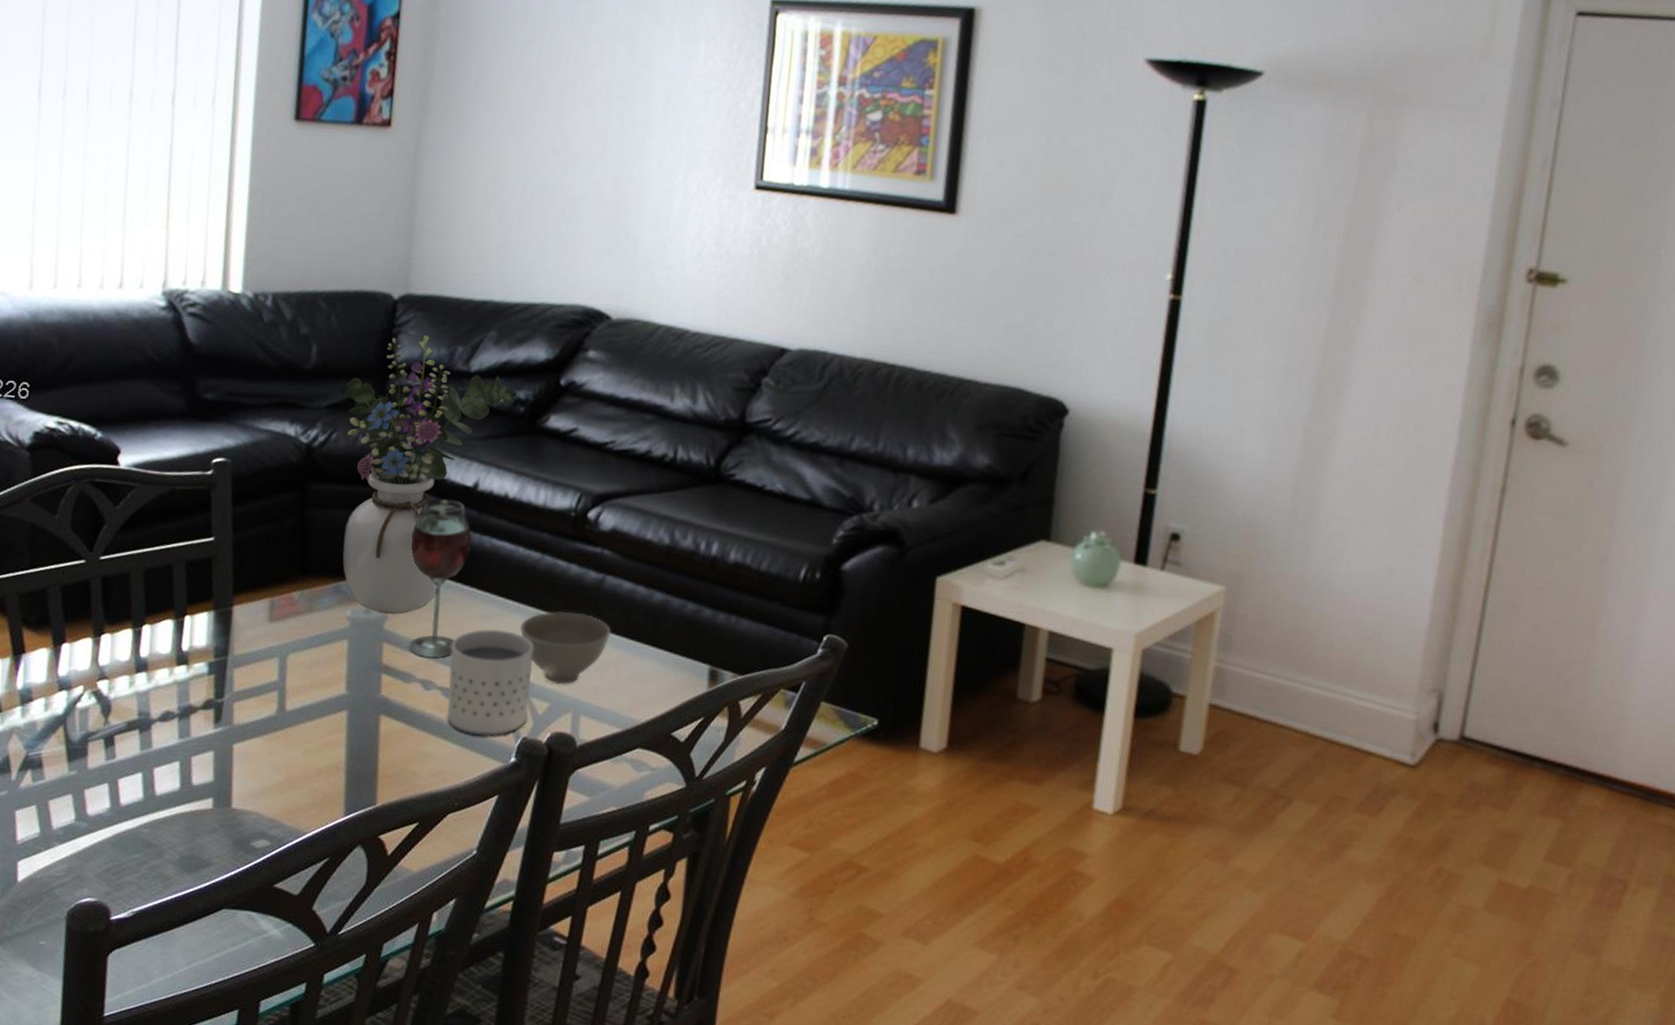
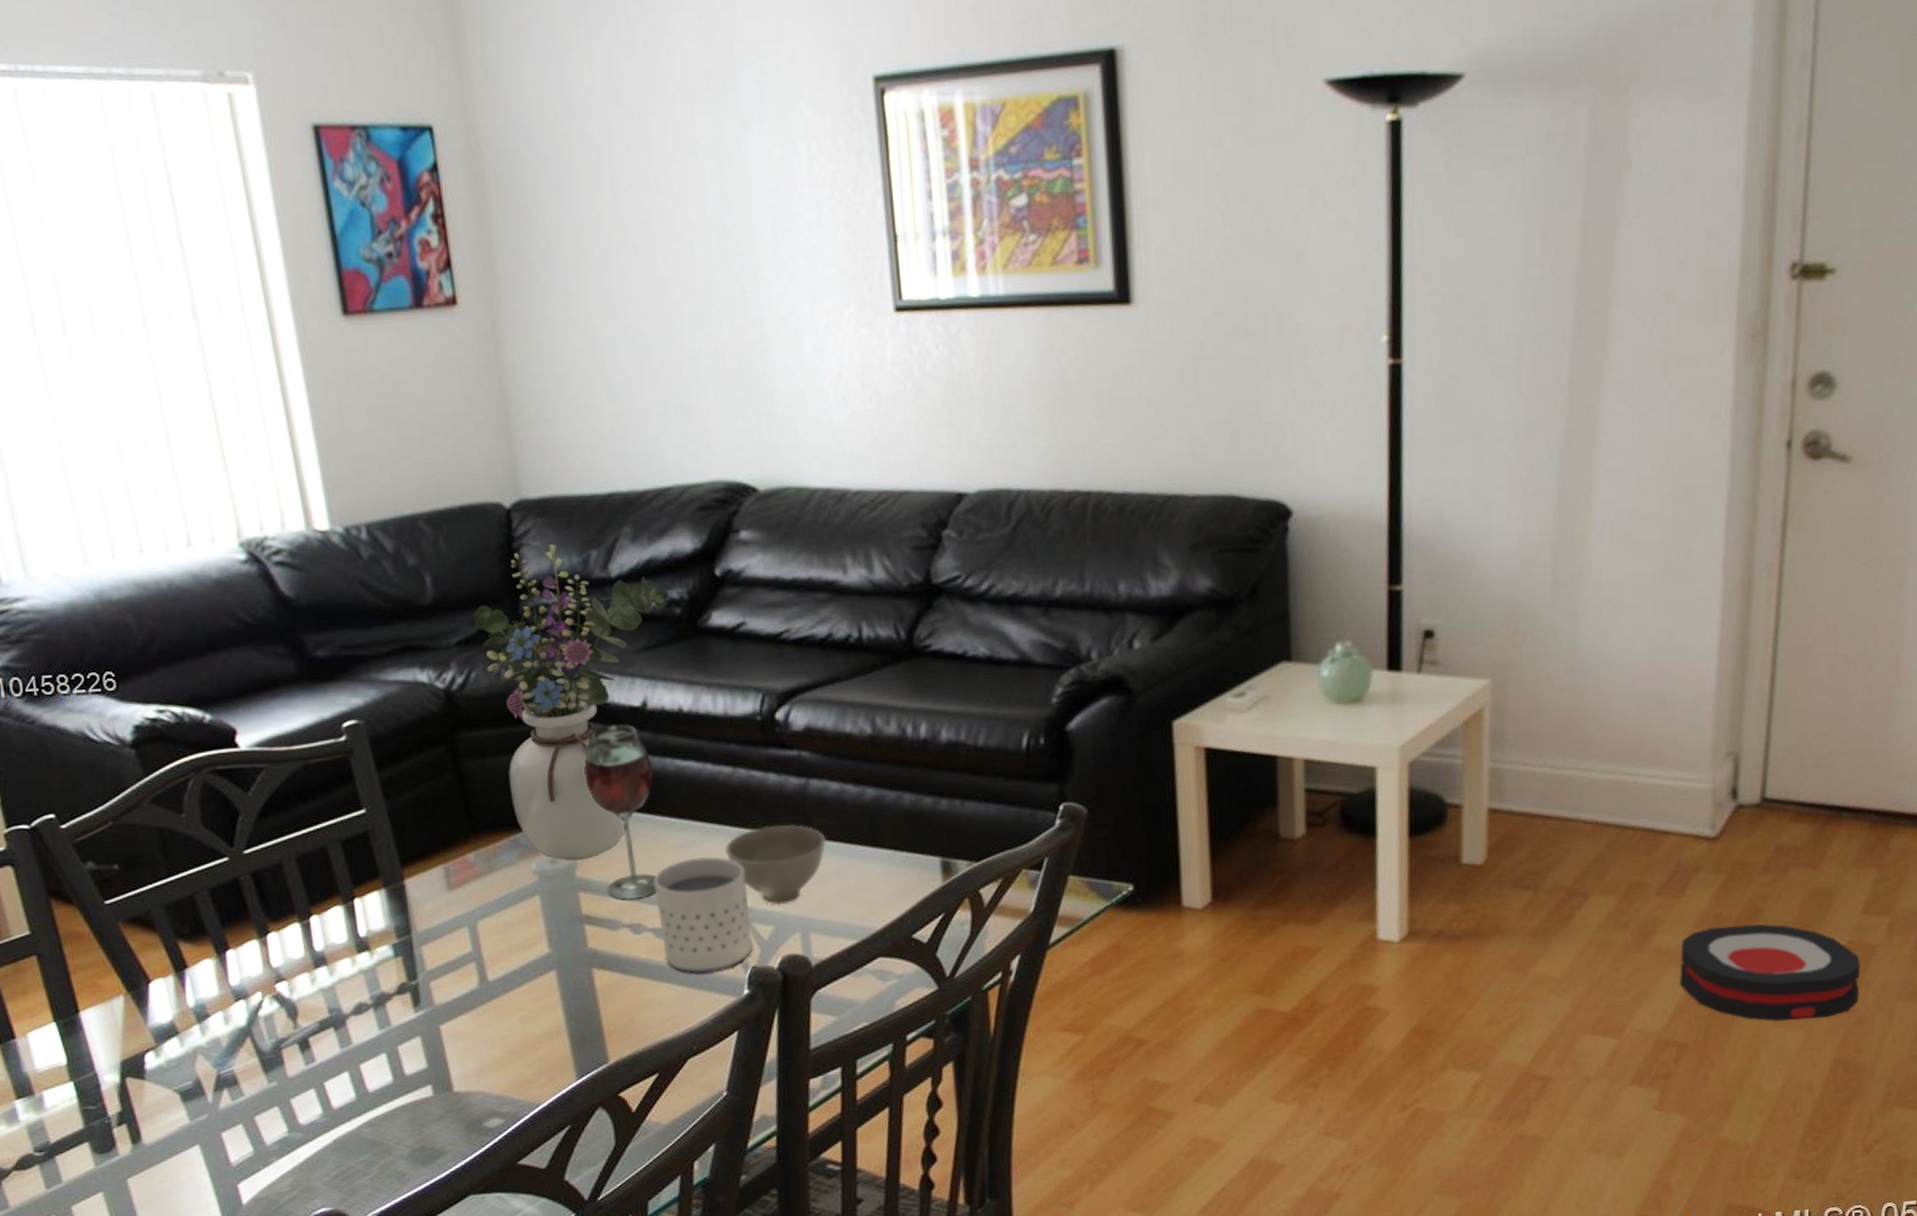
robot vacuum: none [1368,850,1539,956] -> present [1679,923,1861,1022]

